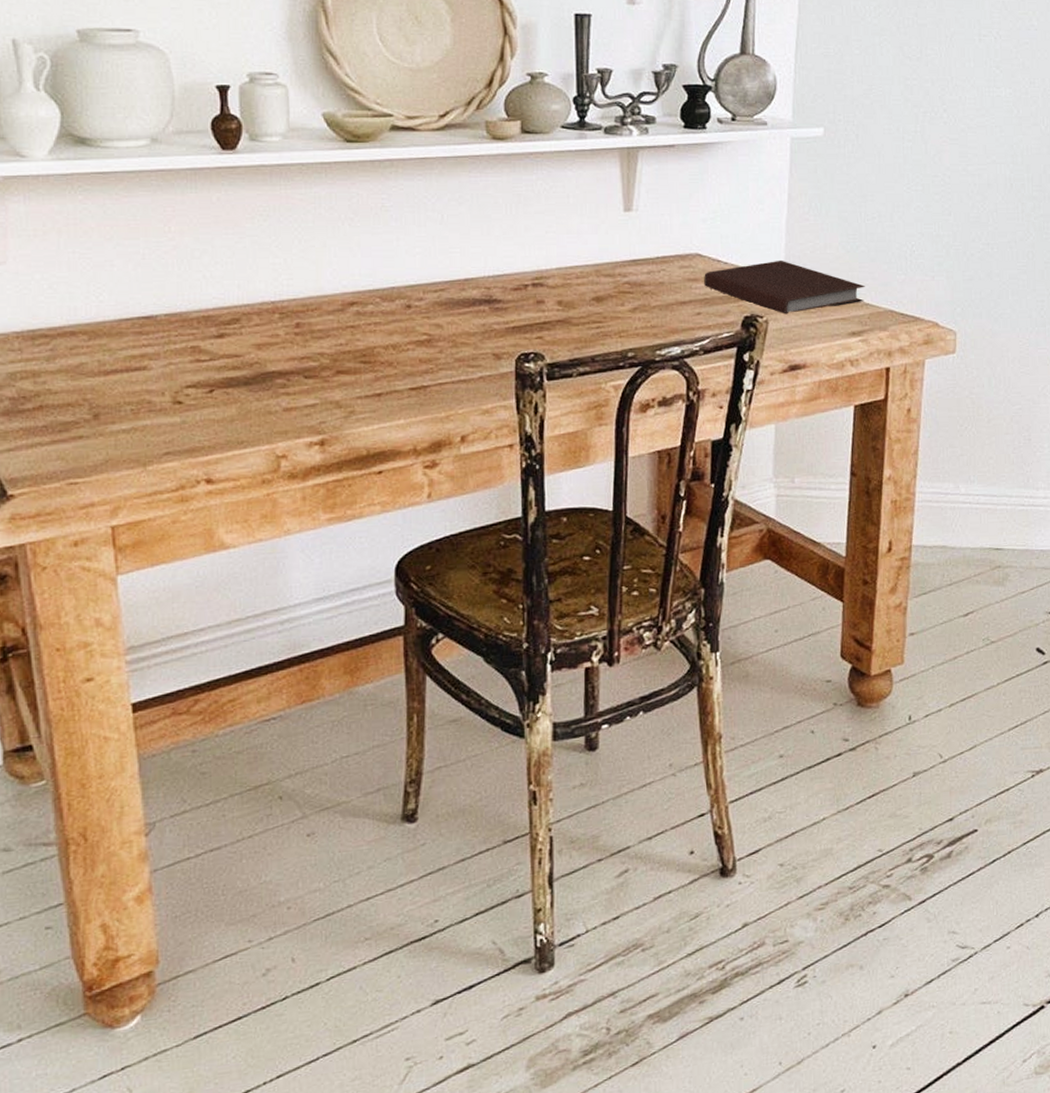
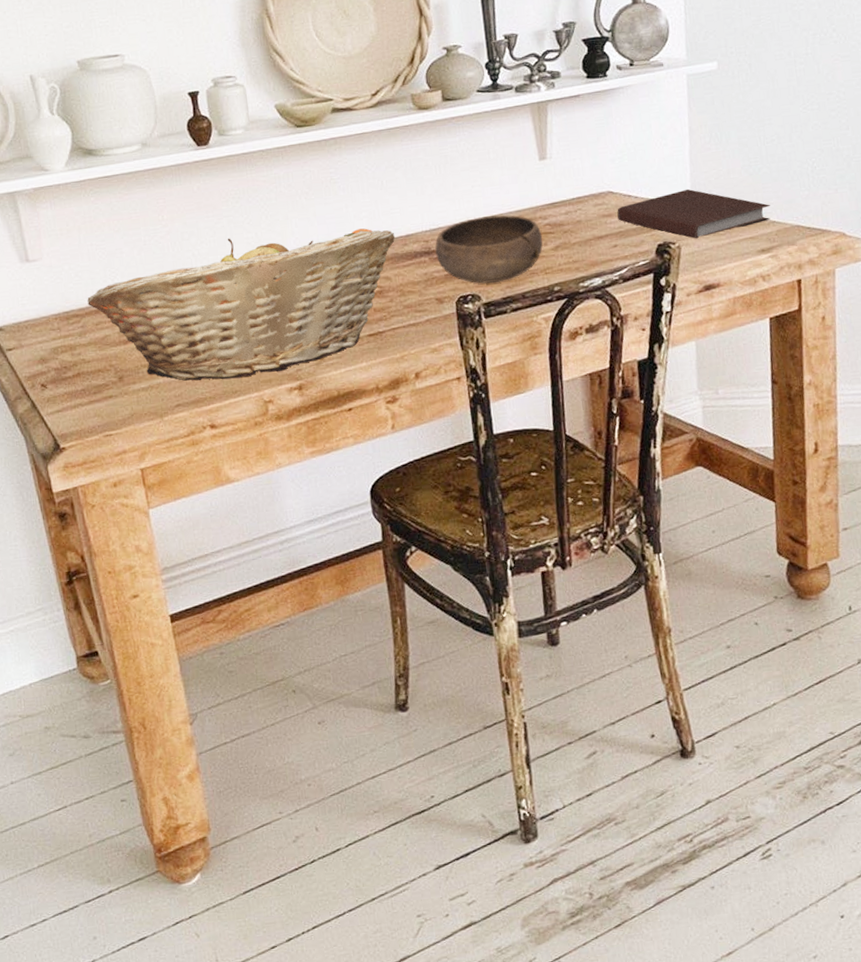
fruit basket: none [61,261,452,427] -> present [87,228,396,381]
bowl: none [497,266,620,342] -> present [435,214,543,284]

